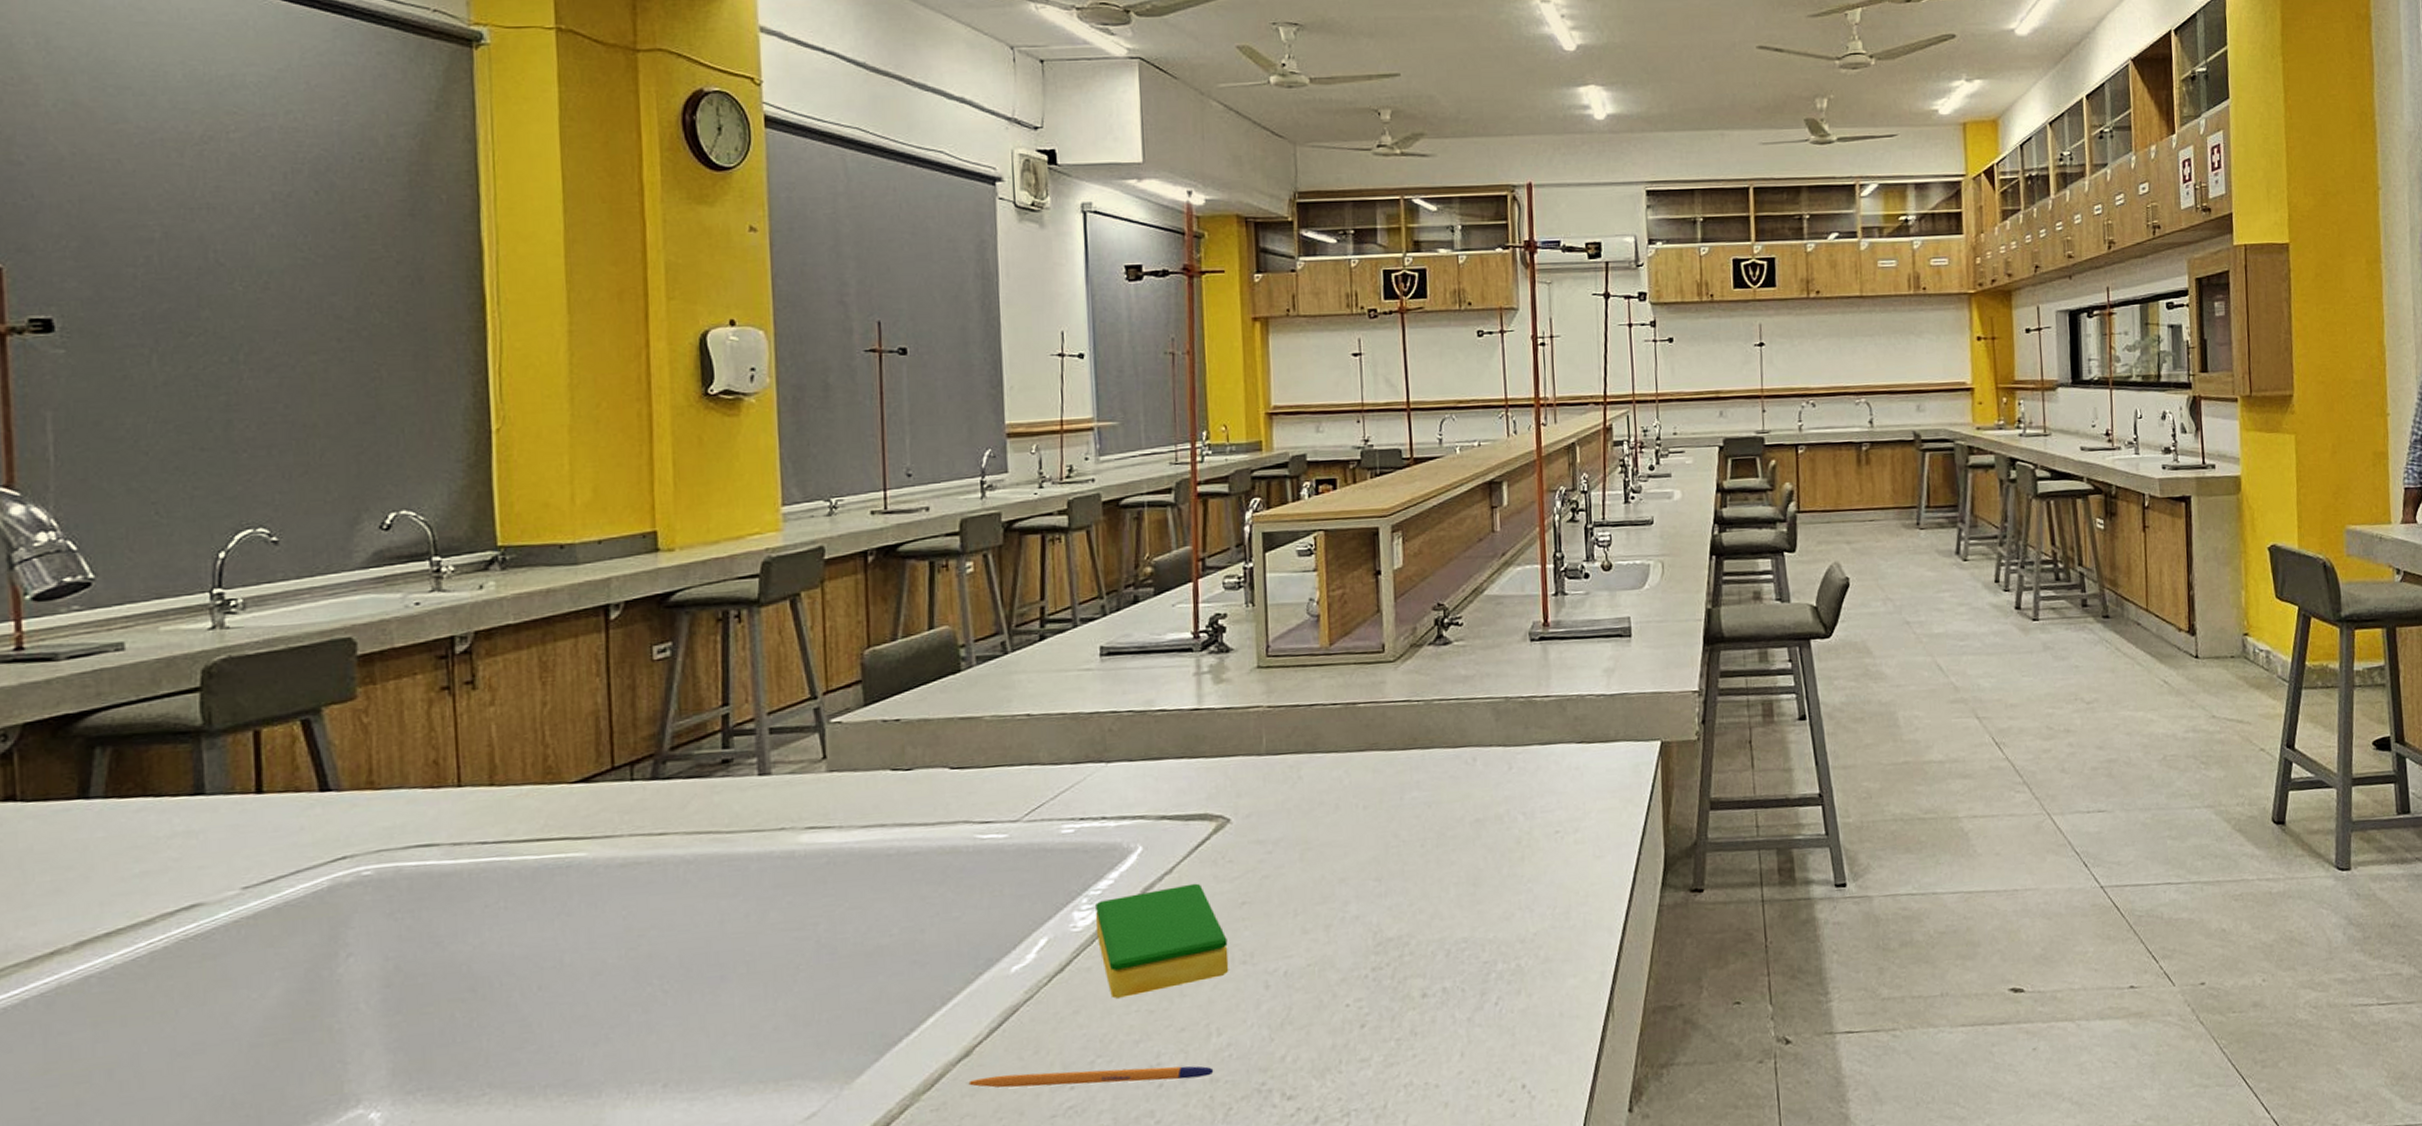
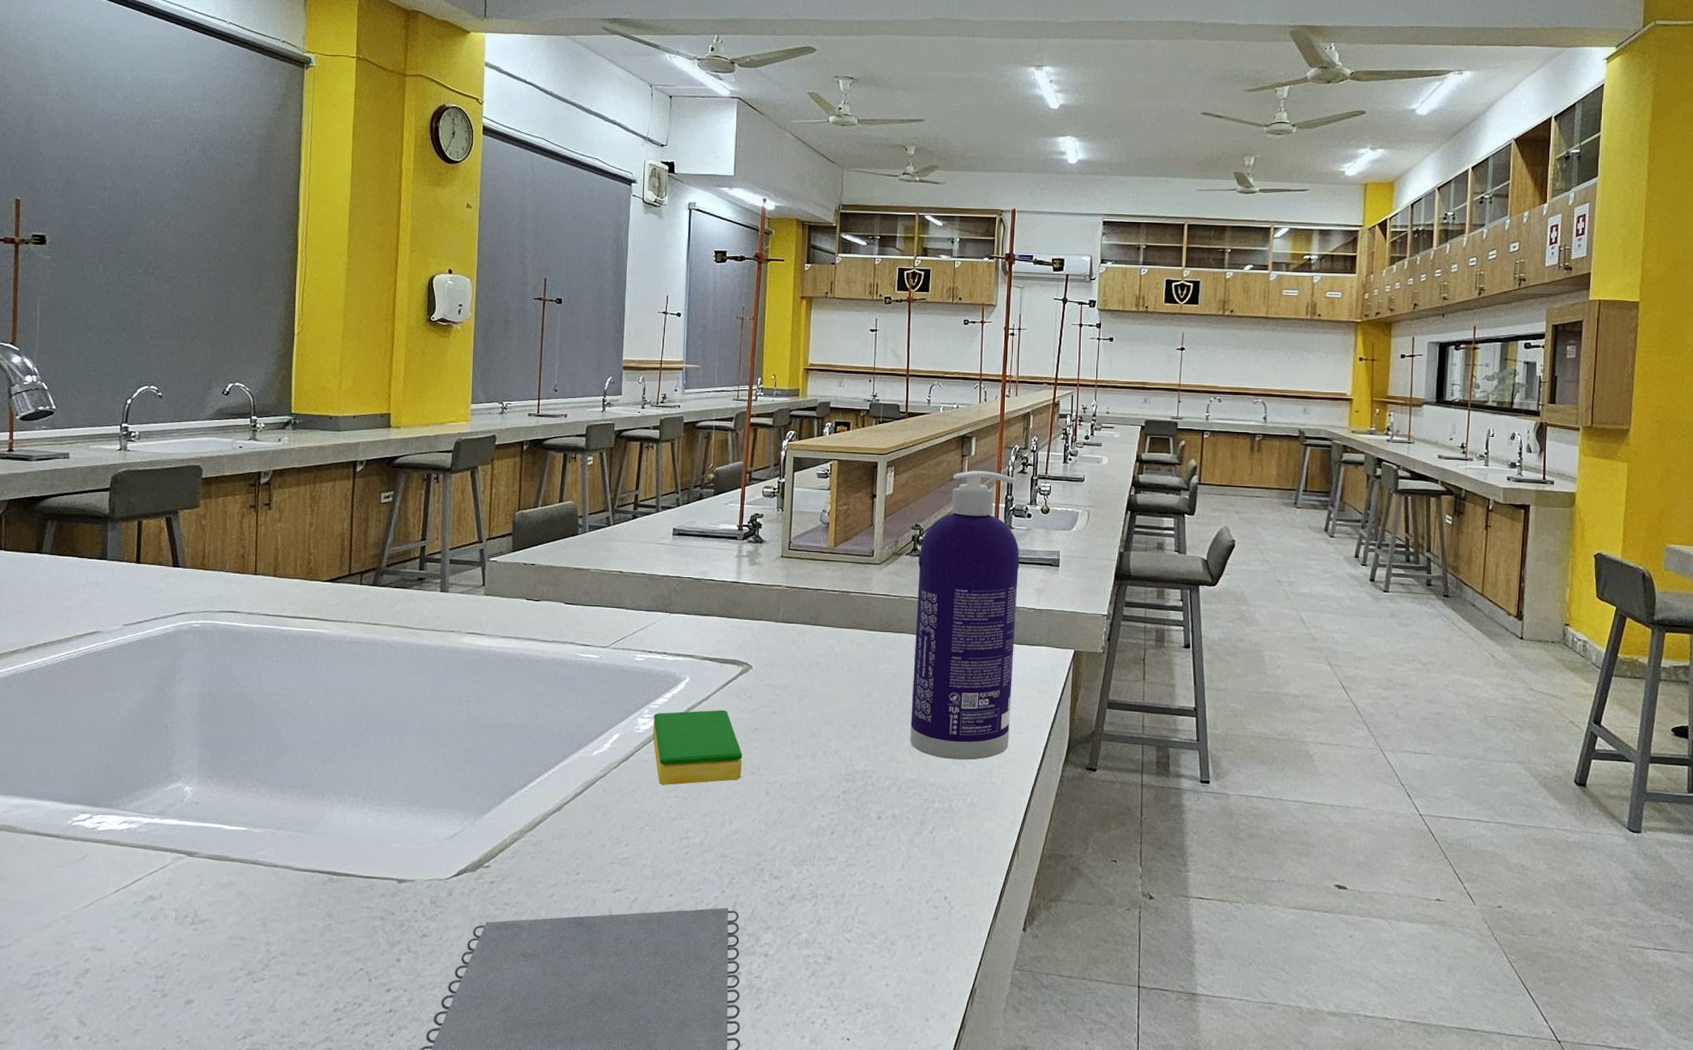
pen: present [965,1066,1214,1088] -> none [556,827,725,852]
spray bottle: none [1445,524,1588,906] -> present [910,471,1020,760]

